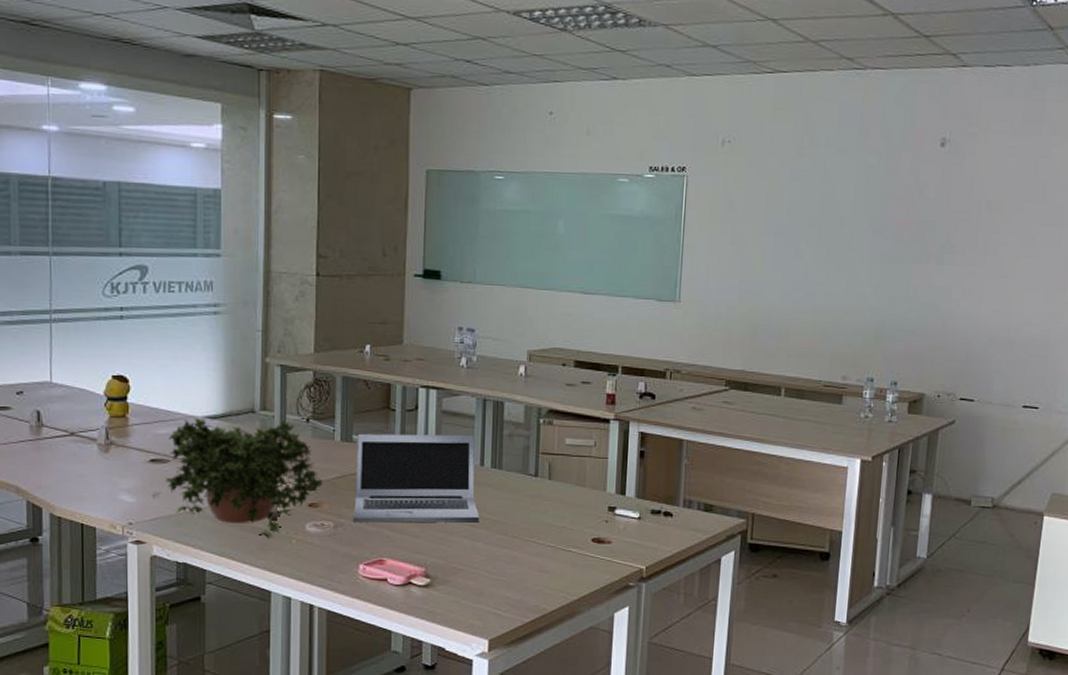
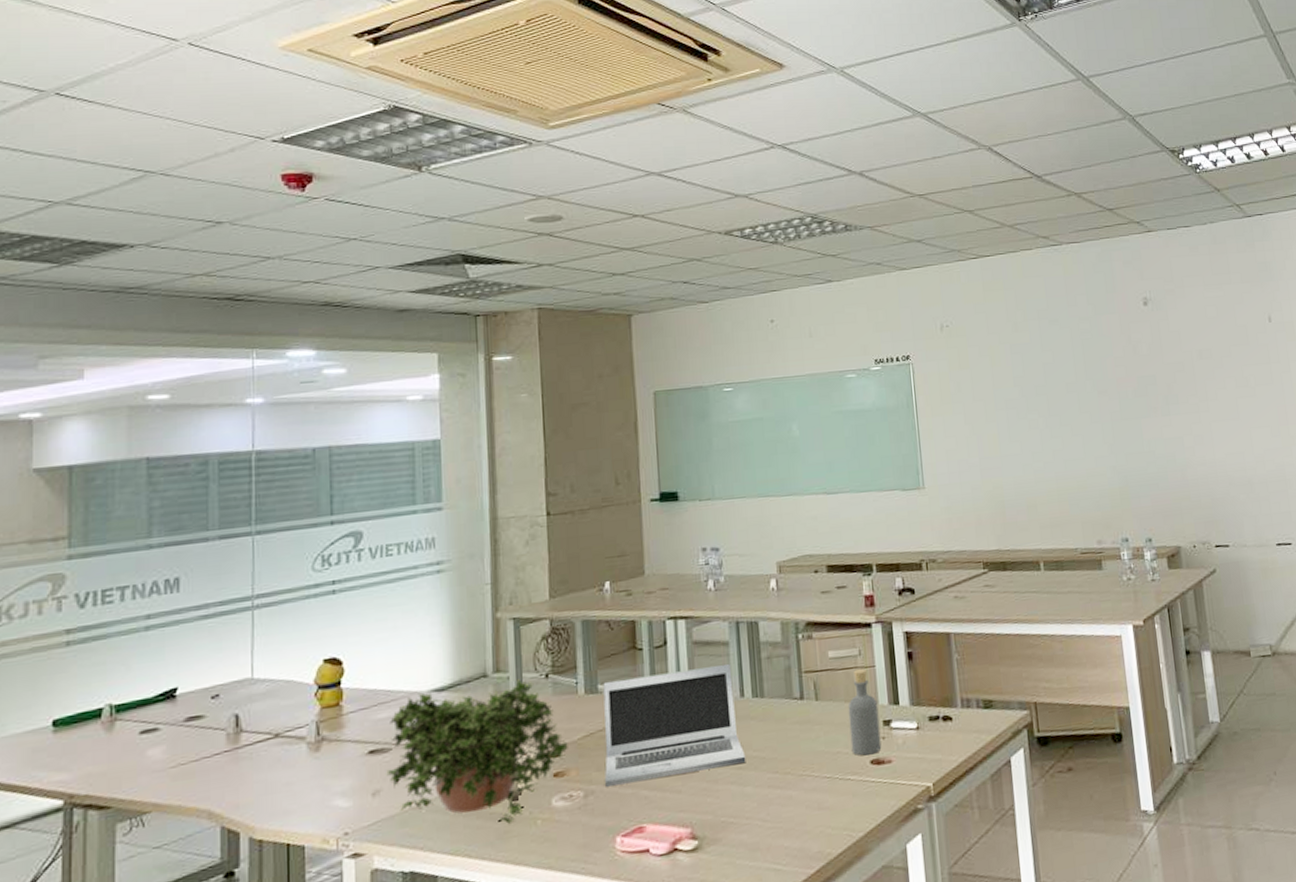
bottle: none [576,459,606,534] -> present [848,668,882,756]

